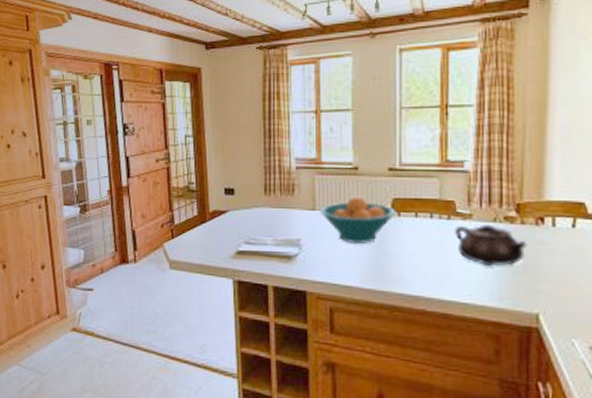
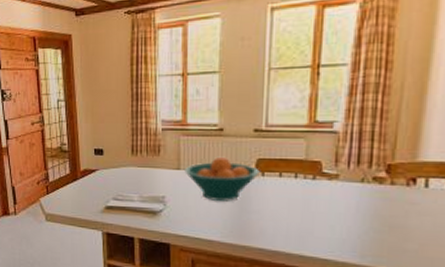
teapot: present [455,224,527,266] -> none [319,184,395,226]

